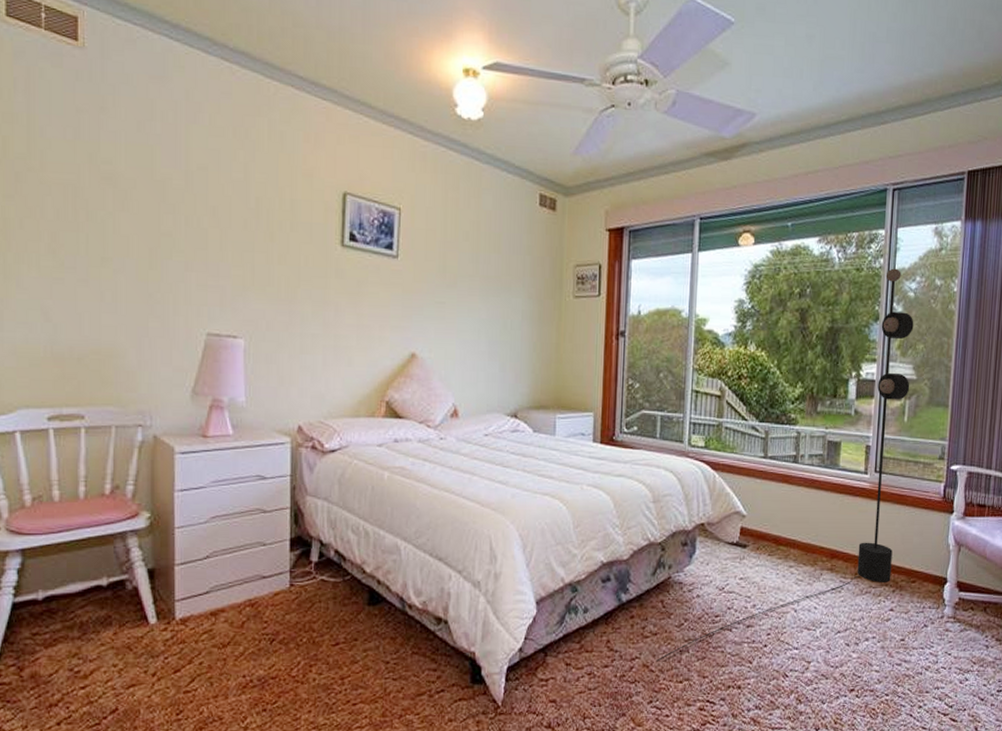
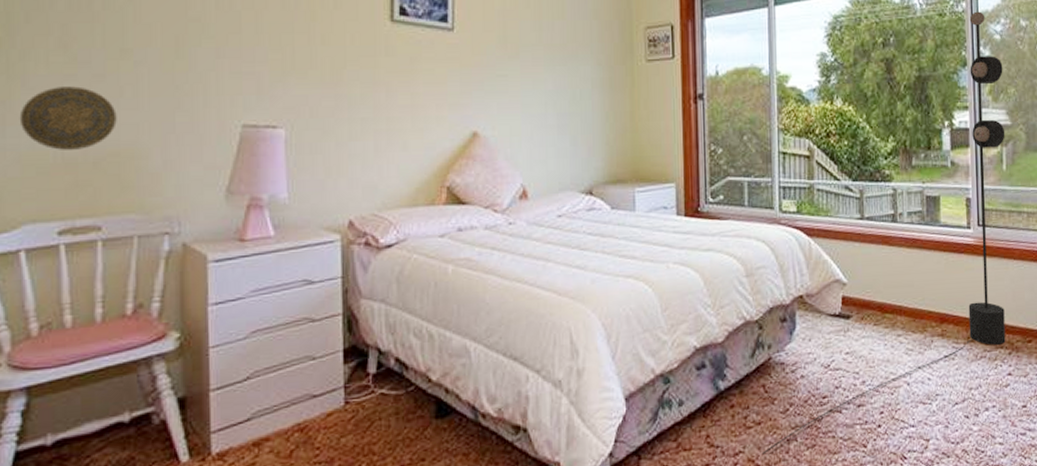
decorative plate: none [14,288,98,346] -> present [19,86,117,150]

